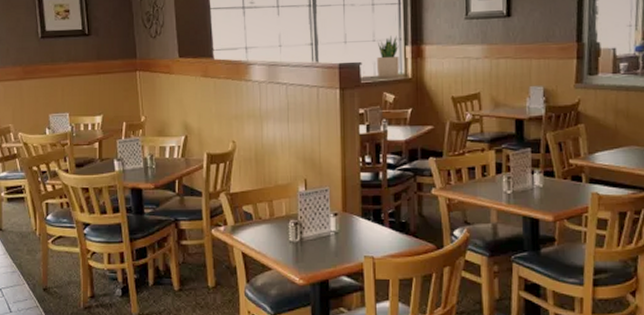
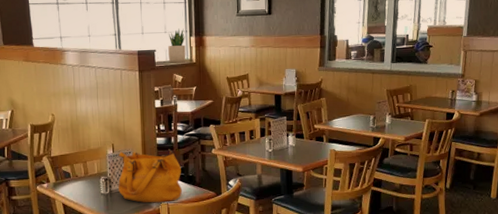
handbag: none [311,187,393,256] -> present [118,149,183,203]

